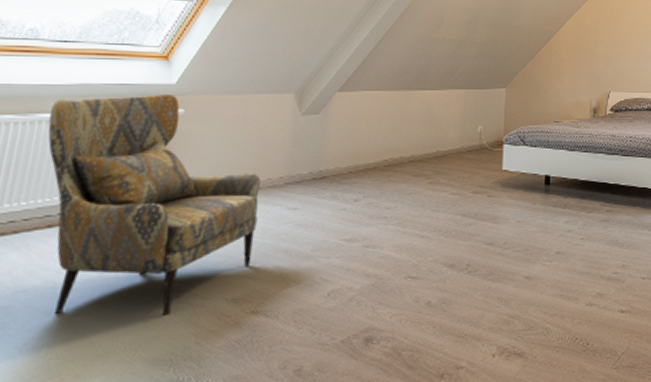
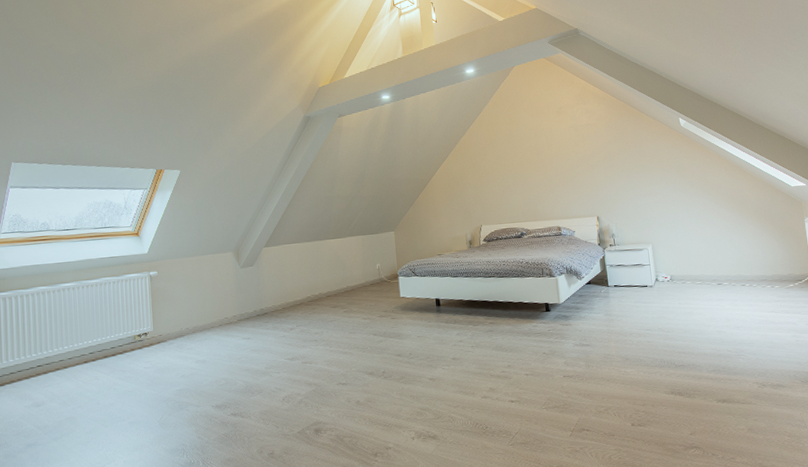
armchair: present [48,94,261,315] -> none [69,261,224,421]

